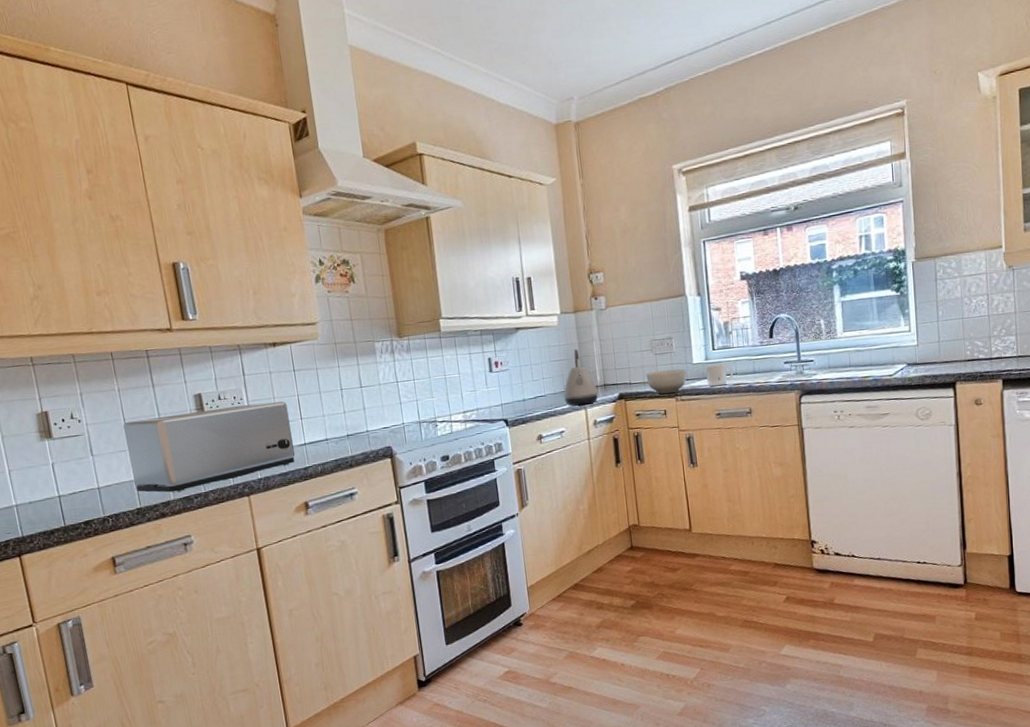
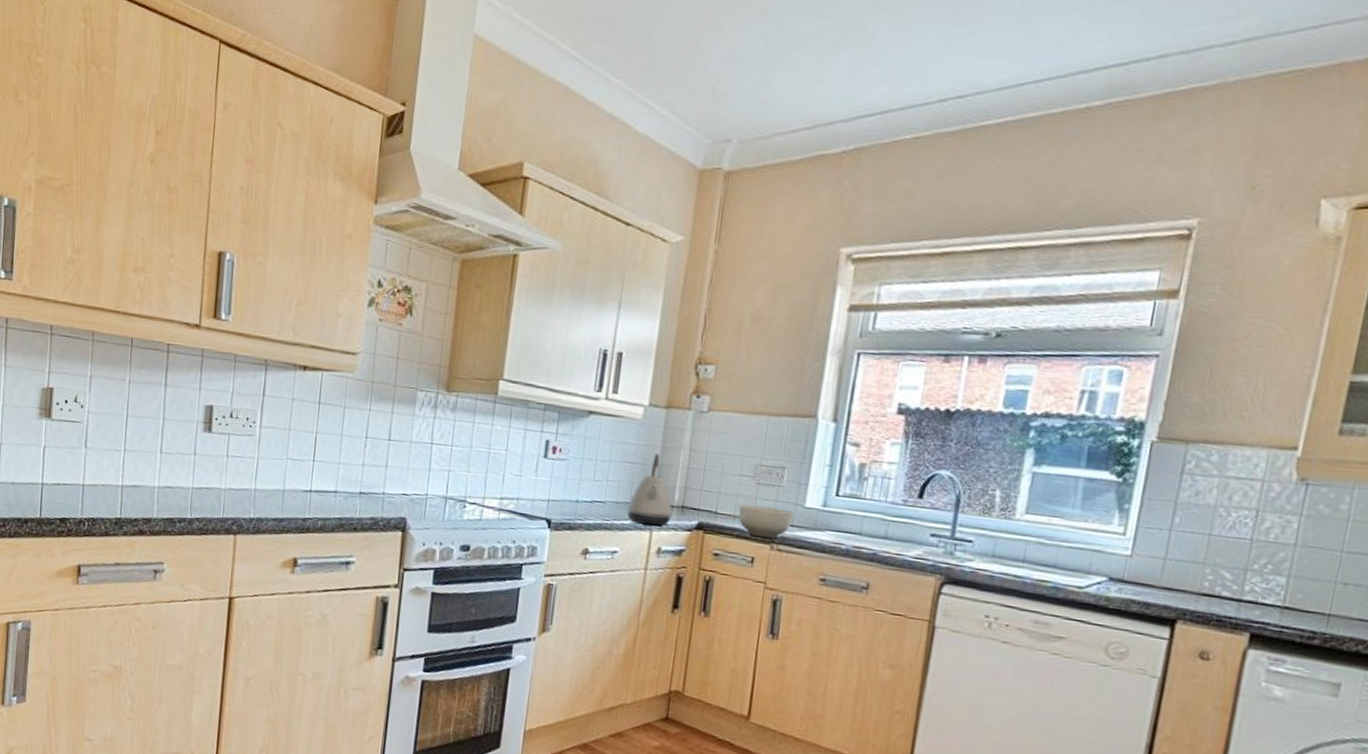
toaster: present [123,401,295,493] -> none [119,418,302,511]
mug: present [705,363,734,387] -> none [817,513,858,545]

